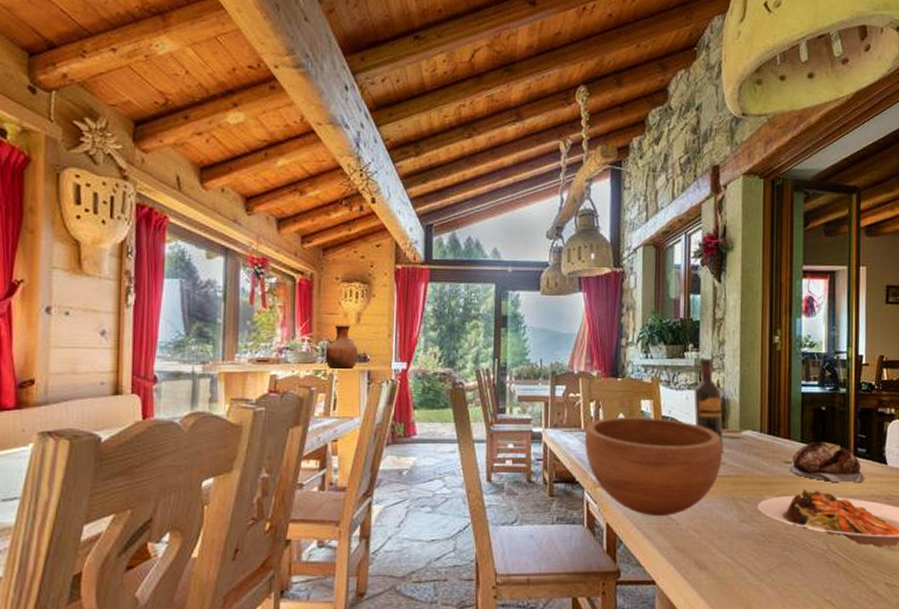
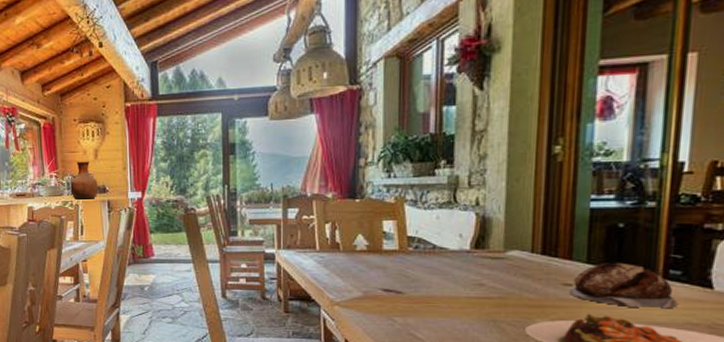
bowl: present [585,417,722,516] -> none [321,238,481,335]
wine bottle: present [694,358,723,453] -> none [446,174,483,274]

